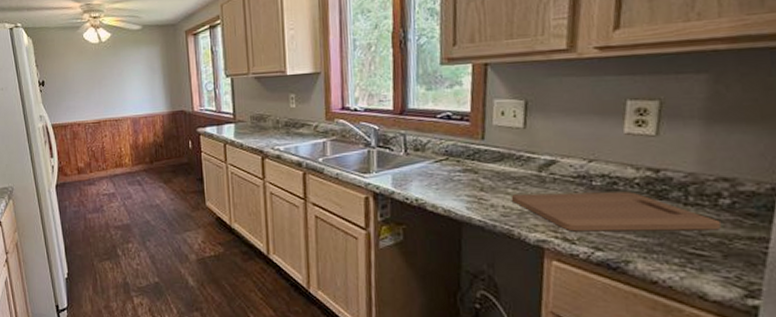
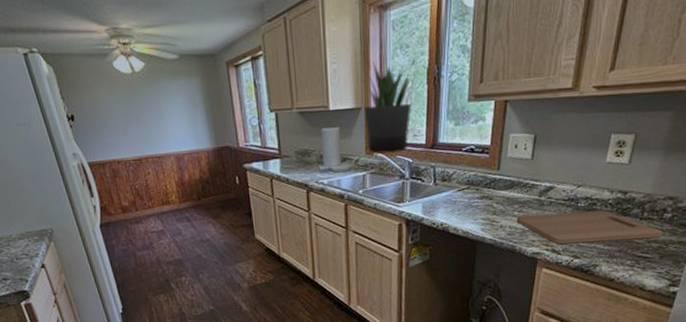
paper towel: none [274,92,308,139] -> present [318,127,350,173]
planter: none [323,27,376,120] -> present [363,62,412,154]

